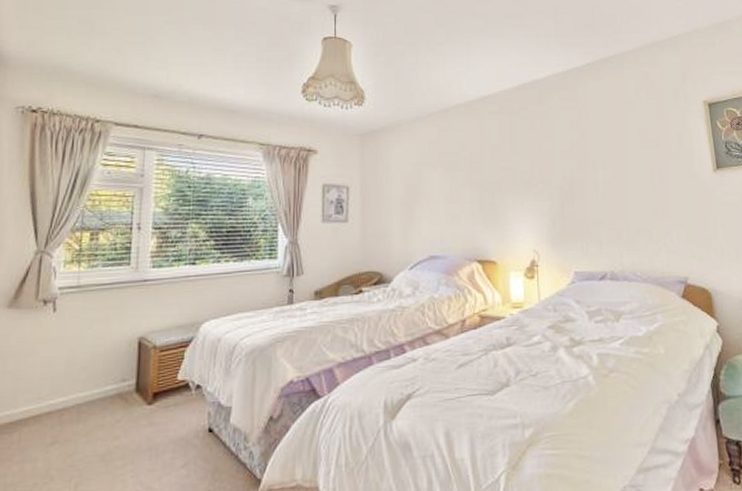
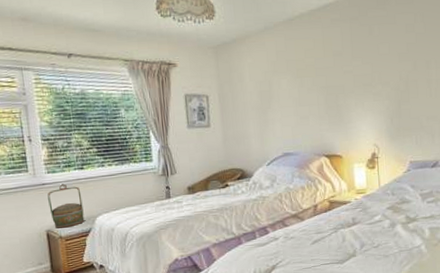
decorative basket: none [147,282,188,336] -> present [47,185,85,229]

